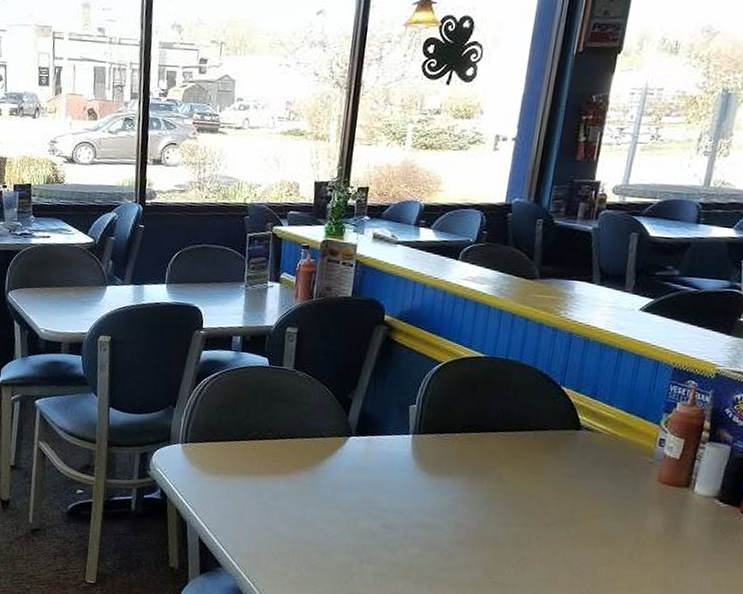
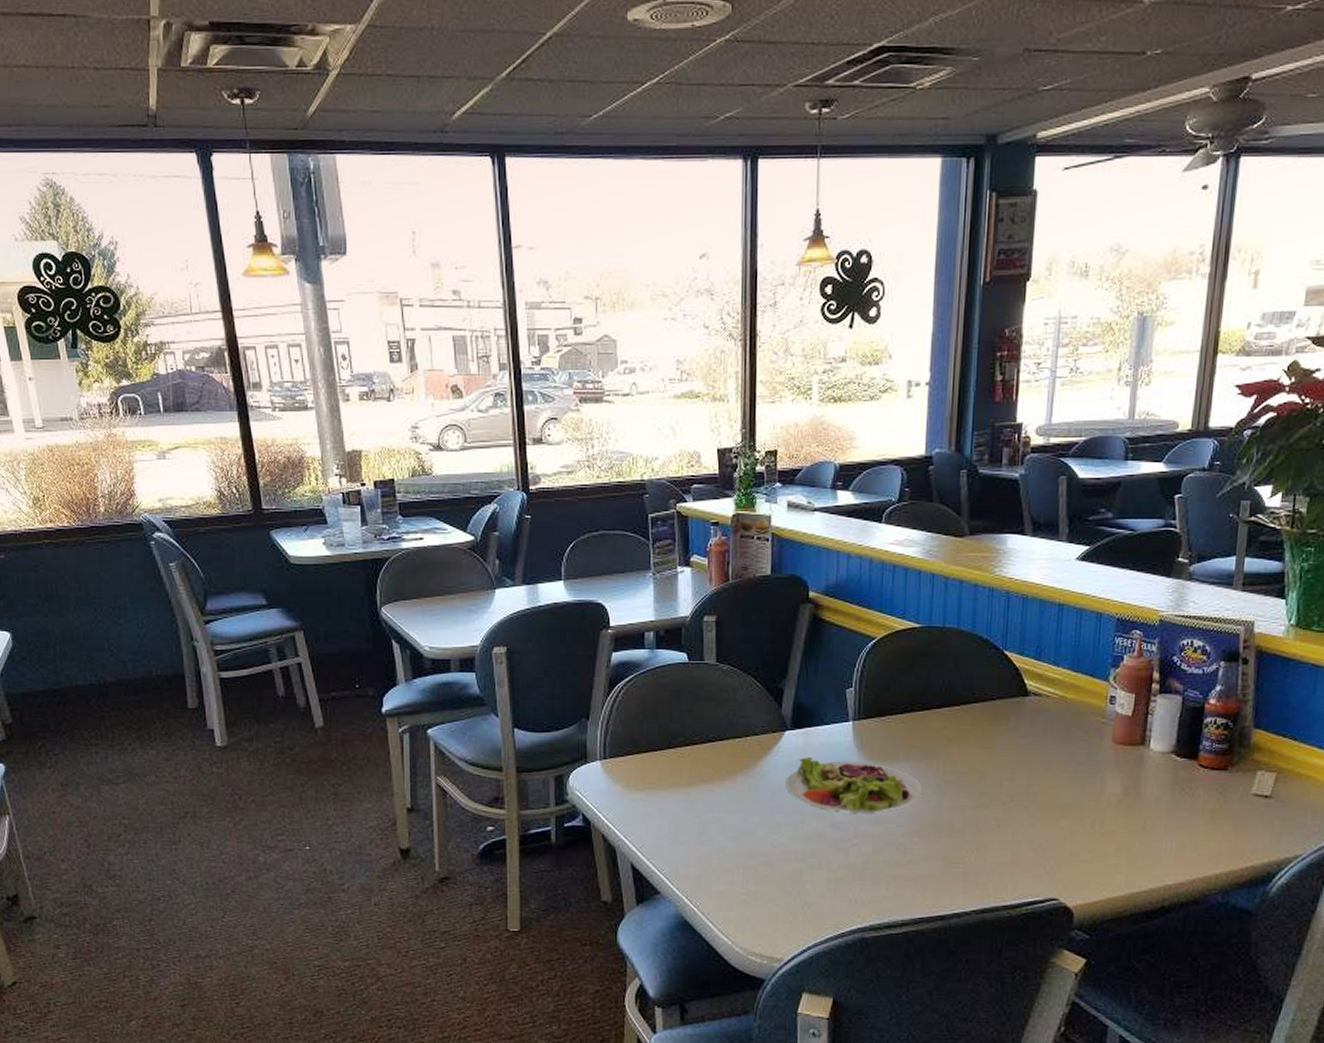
salad plate: none [345,462,472,520] -> present [785,757,923,814]

